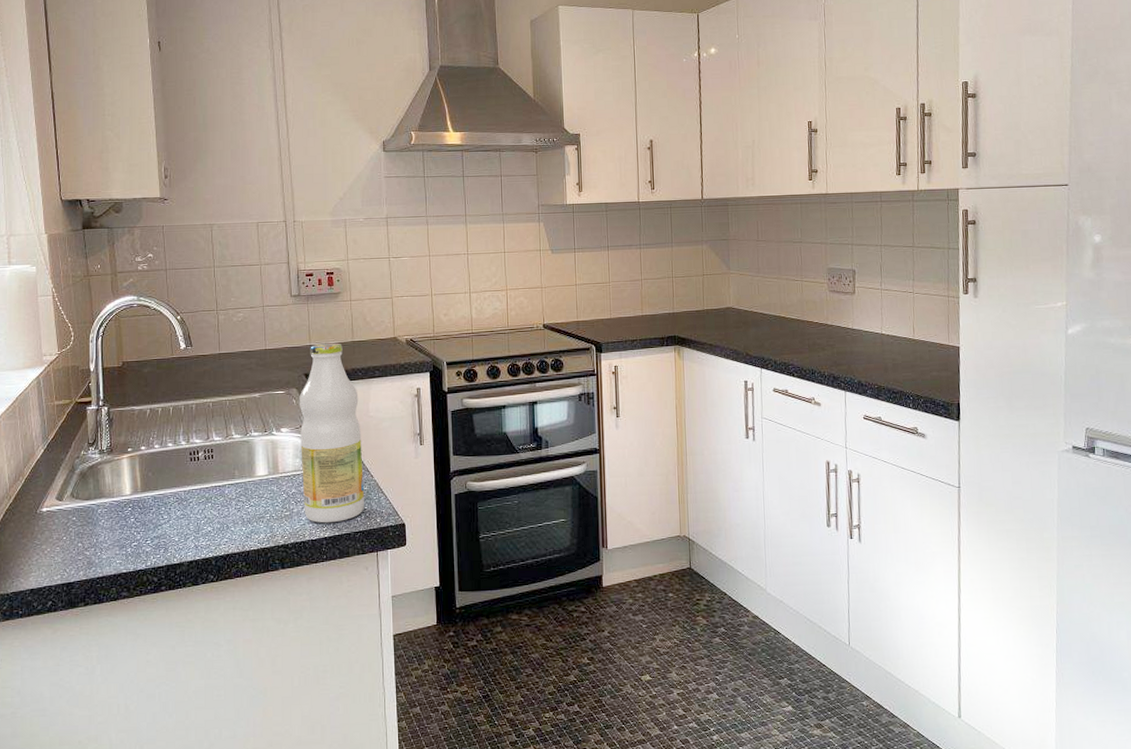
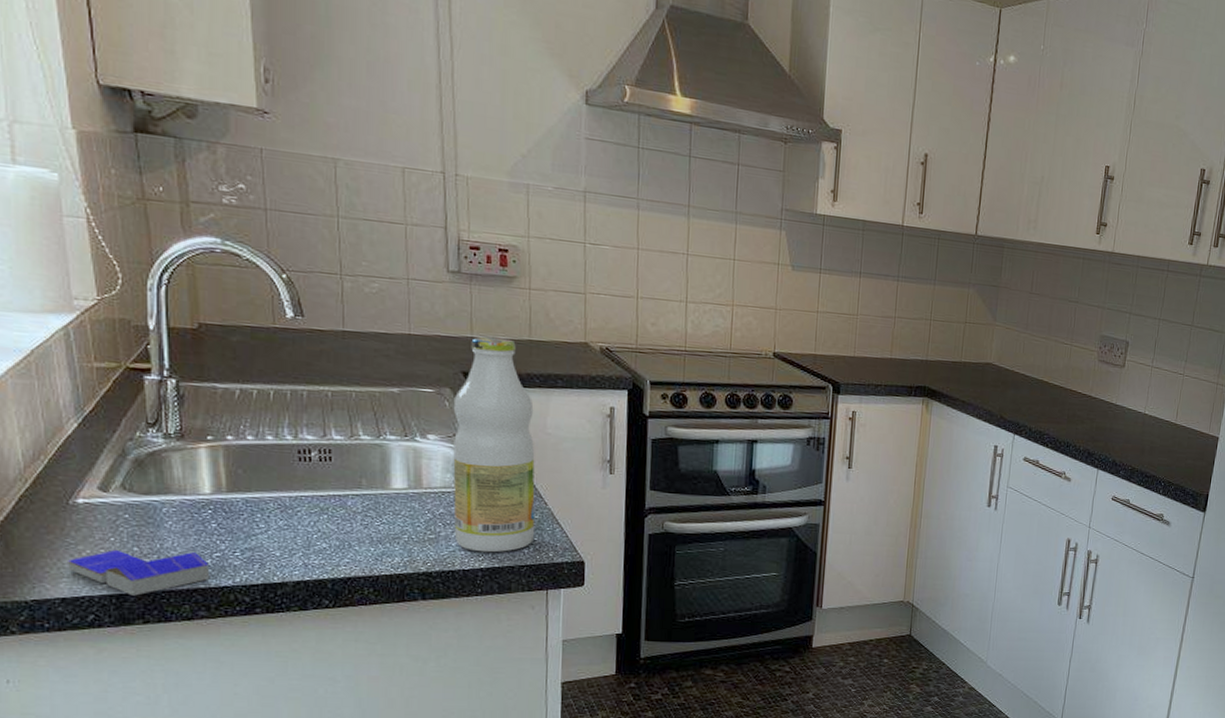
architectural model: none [35,543,130,583] -> present [68,549,210,596]

